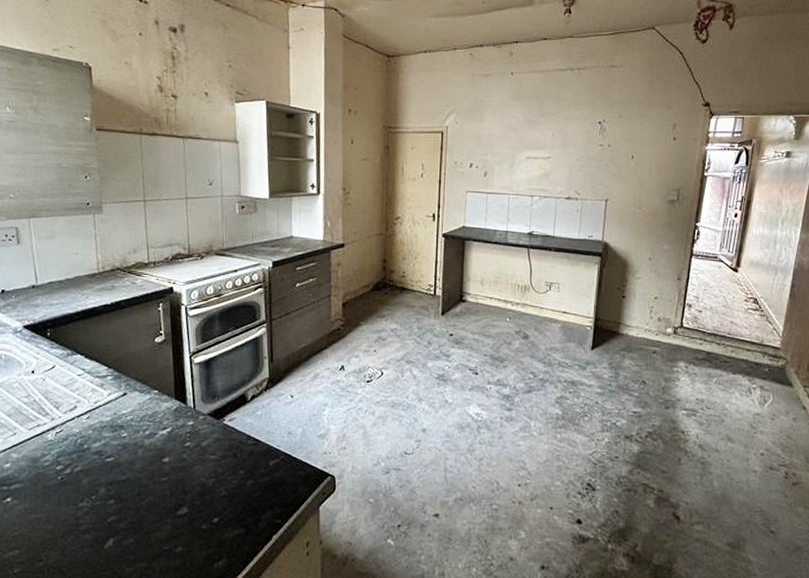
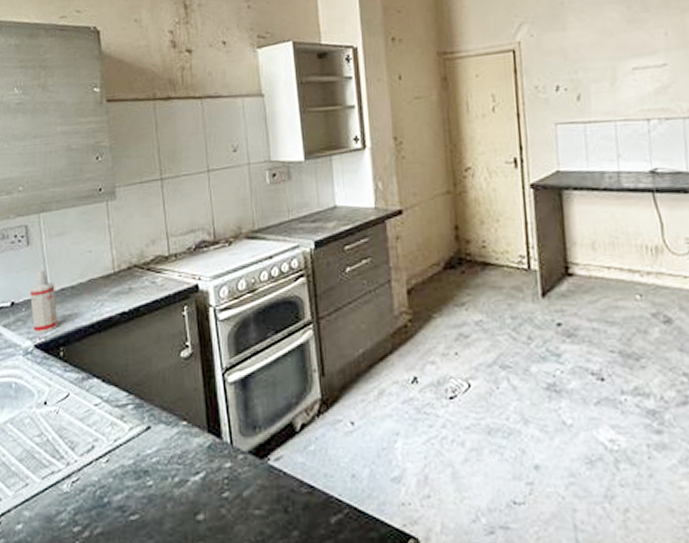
spray bottle: none [19,265,46,317] -> present [29,269,58,333]

